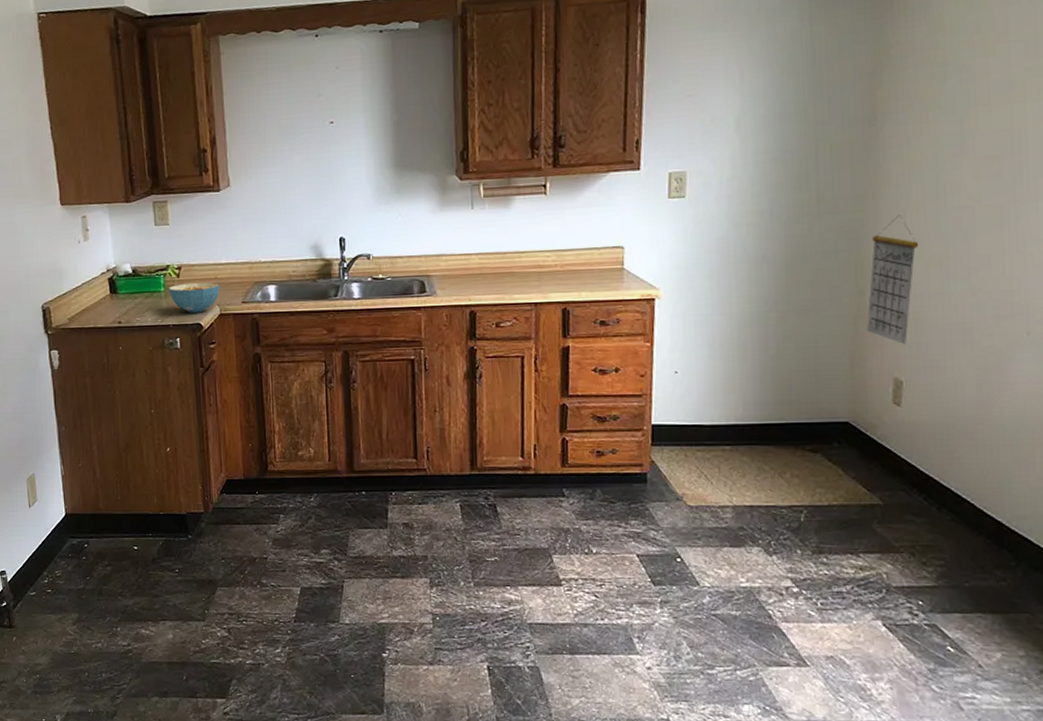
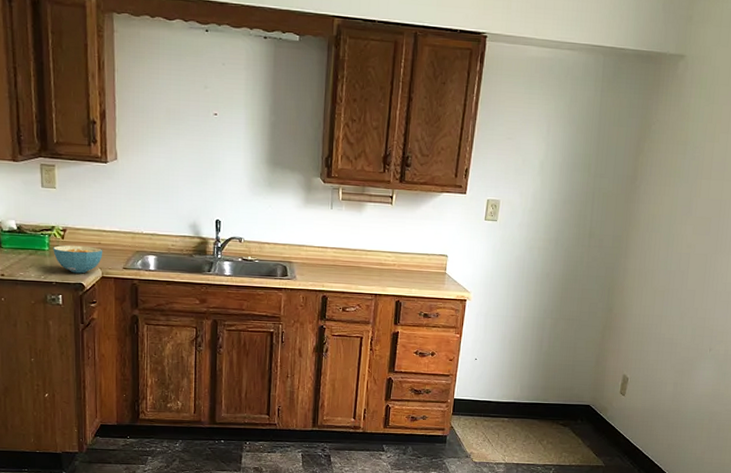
calendar: present [867,214,919,344] -> none [610,254,652,351]

